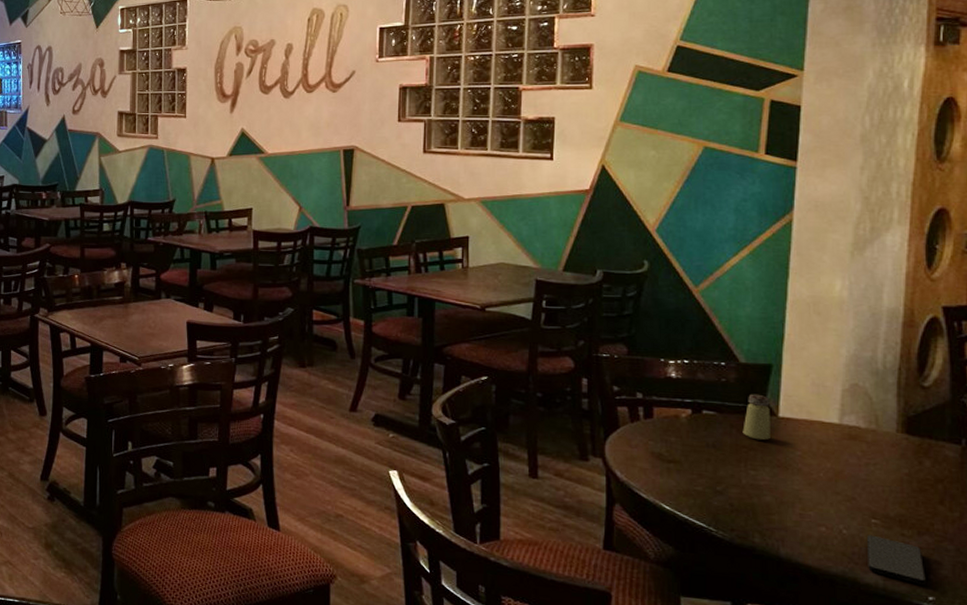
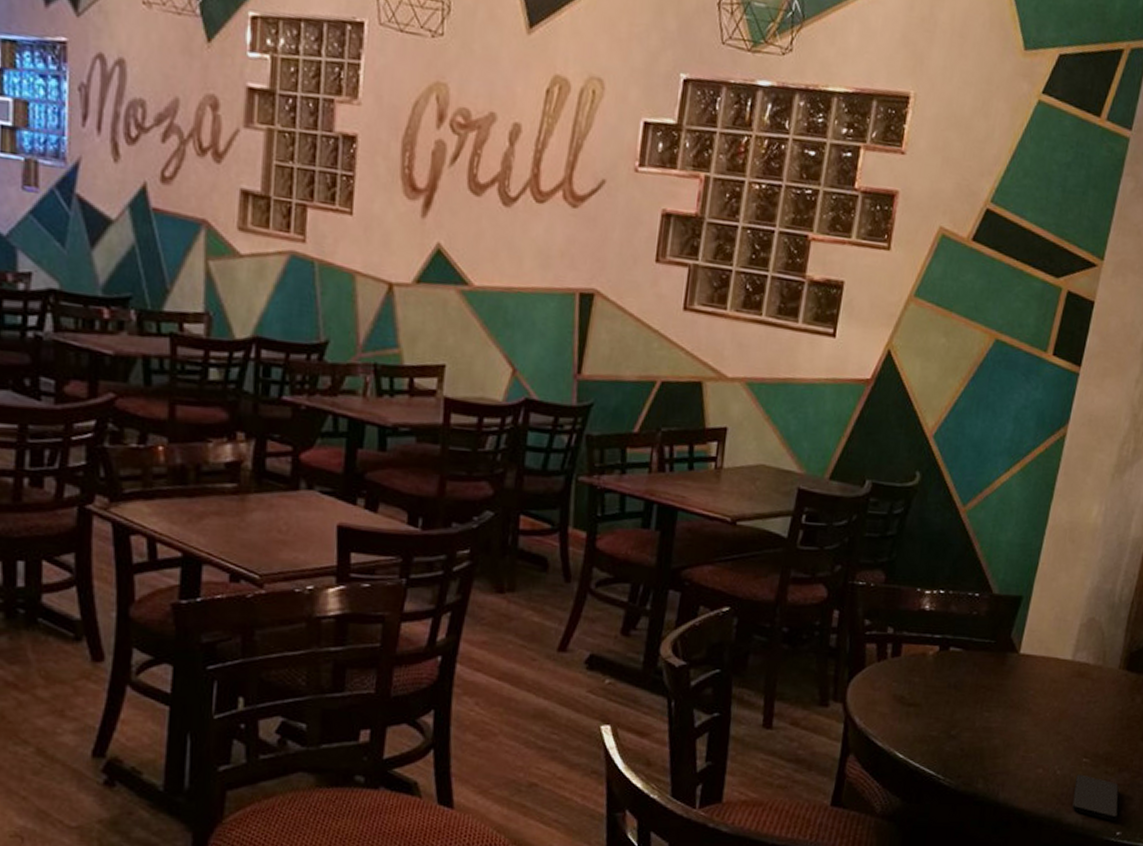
saltshaker: present [742,394,770,441] -> none [984,628,1015,680]

